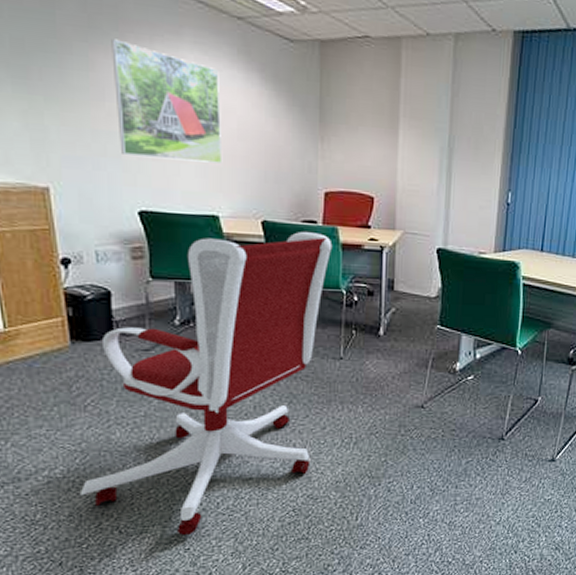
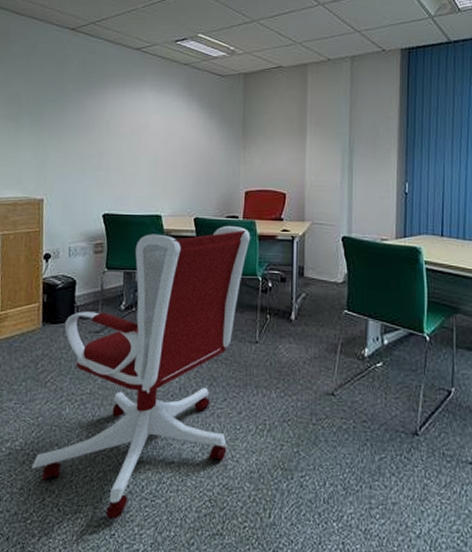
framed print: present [111,38,223,163] -> none [95,88,169,173]

